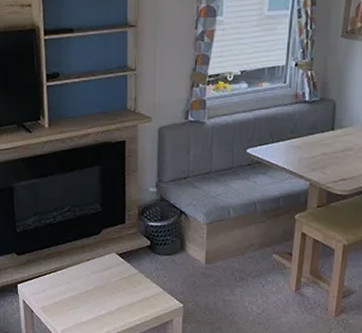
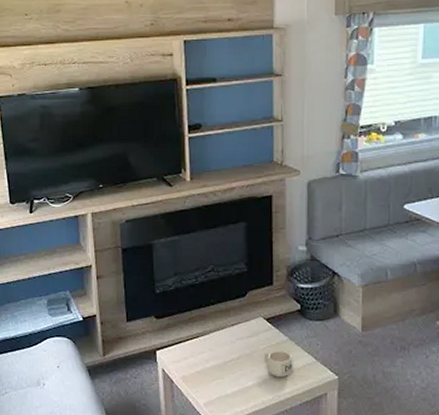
mug: none [116,282,143,306] -> present [263,350,293,378]

